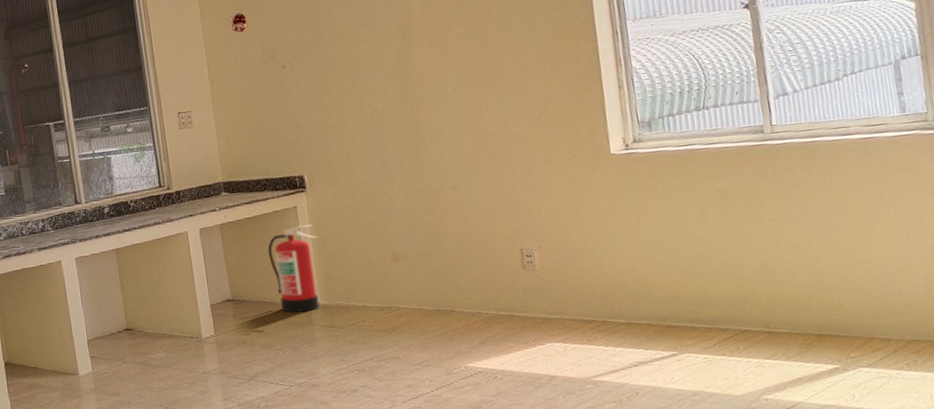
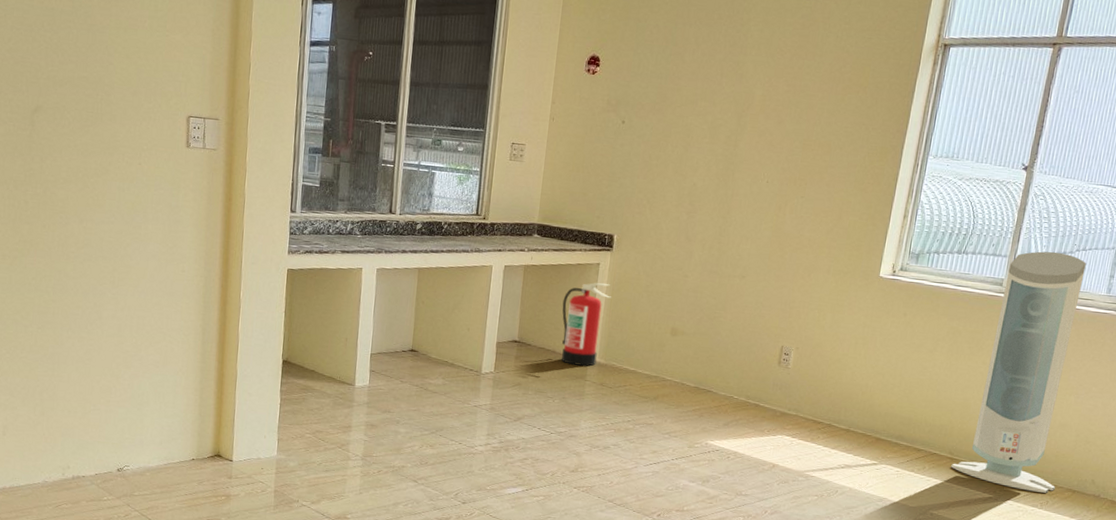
air purifier: none [764,82,921,353] -> present [951,251,1086,493]

